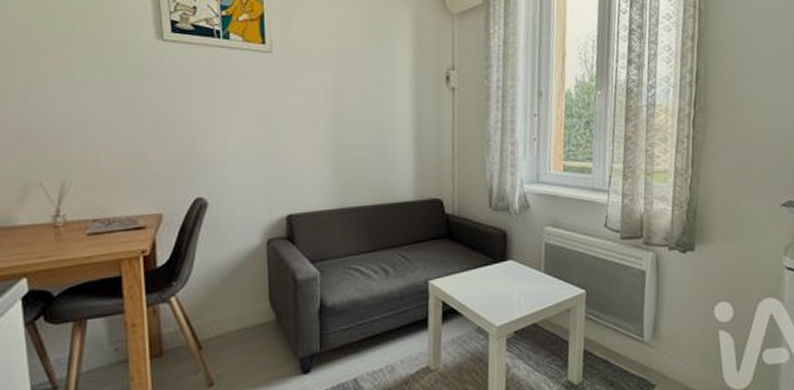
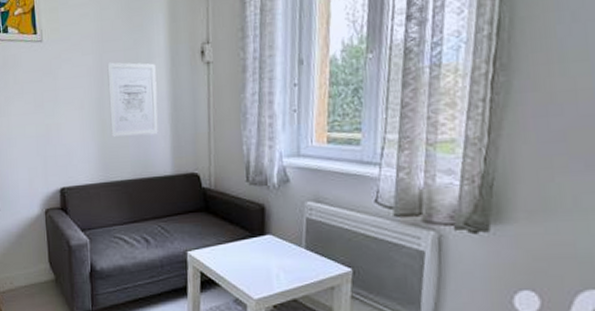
wall art: none [346,80,401,160] -> present [107,62,158,137]

